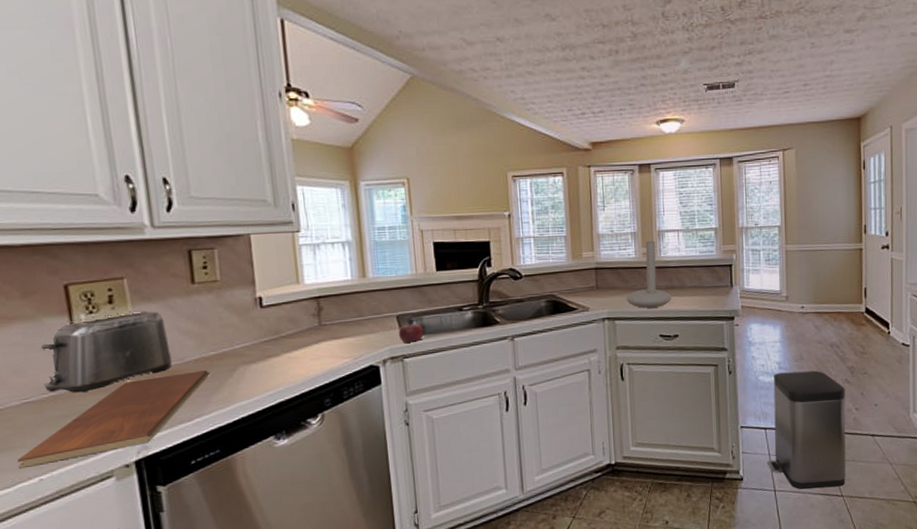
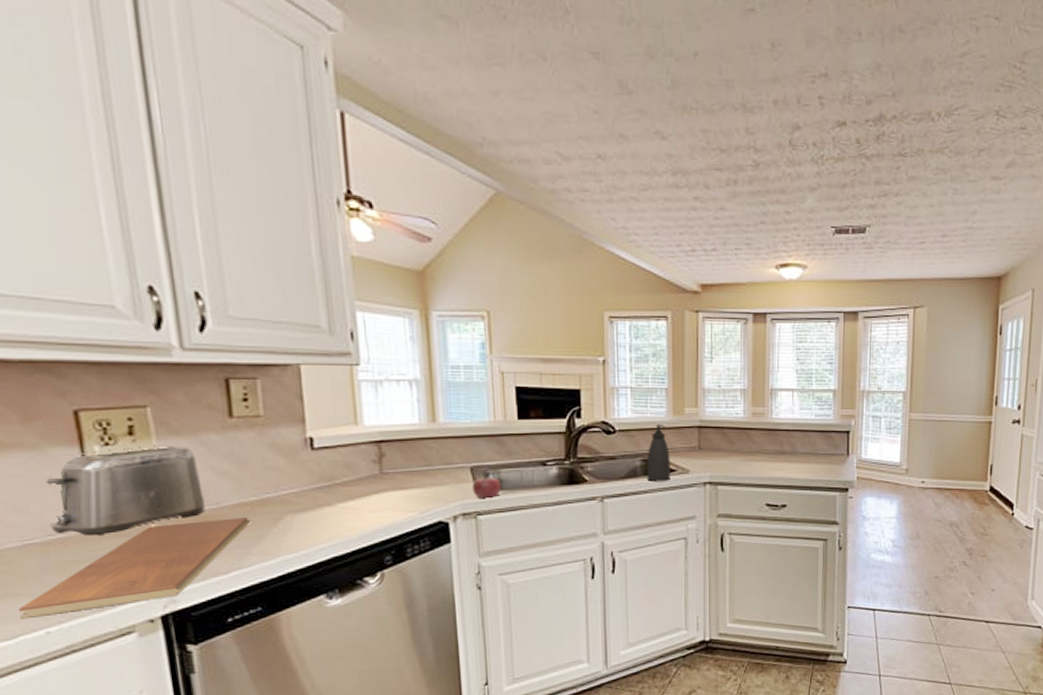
soap dispenser: none [550,268,573,321] -> present [646,424,671,482]
paper towel holder: present [626,240,672,308] -> none [731,399,782,474]
pedal bin: present [767,370,846,489] -> none [873,550,962,675]

